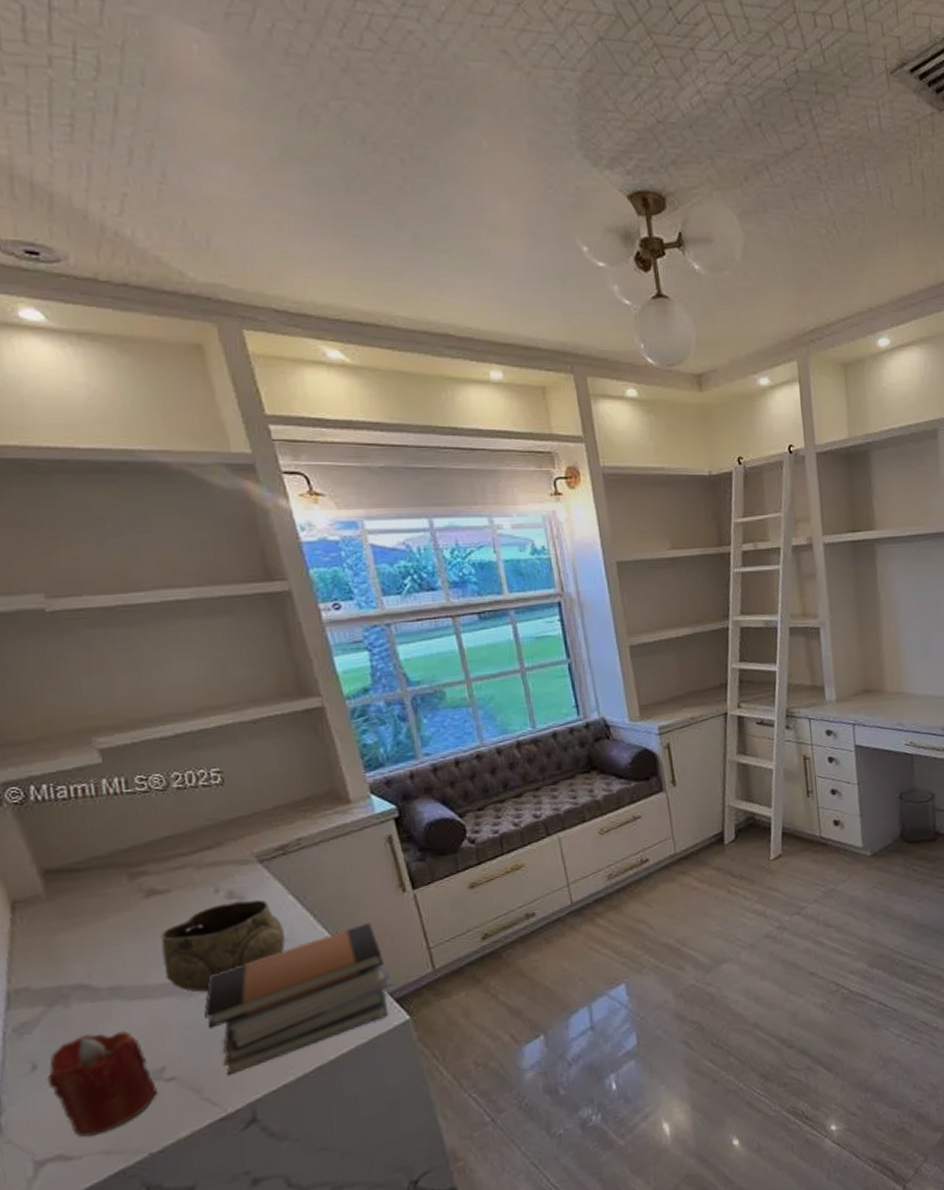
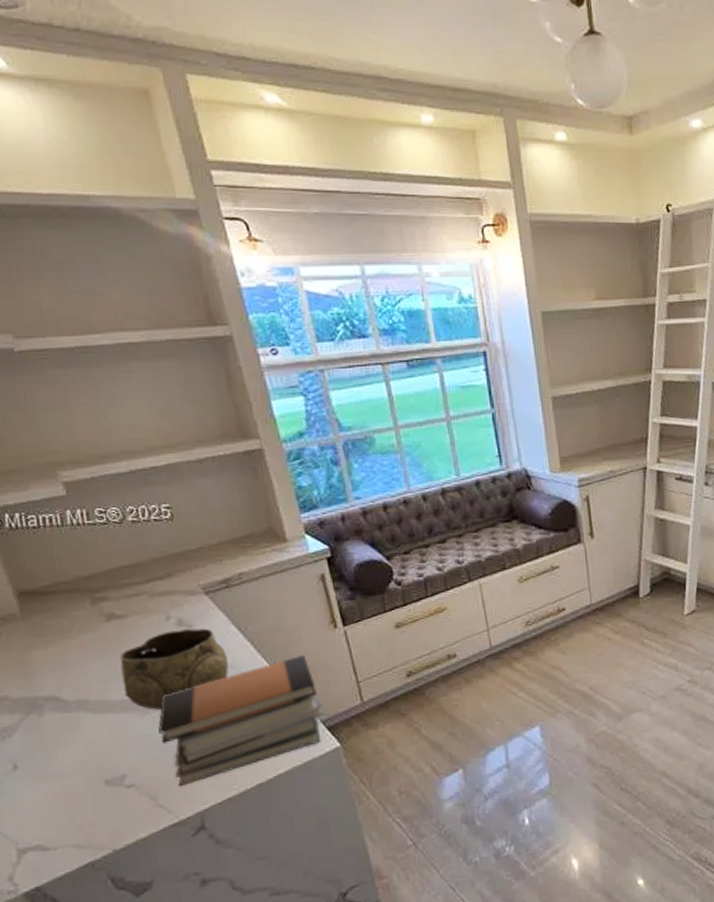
candle: present [47,1031,158,1138] -> none [26,740,119,832]

